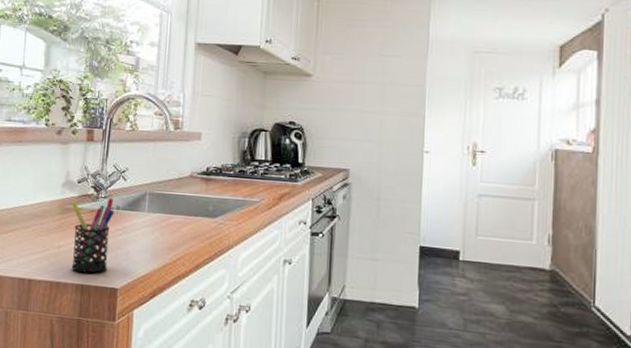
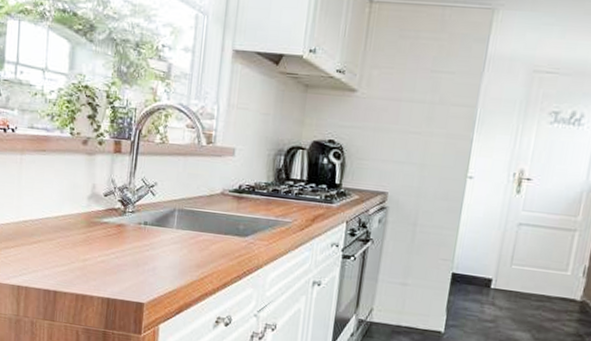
pen holder: present [71,197,115,274] -> none [97,212,142,288]

